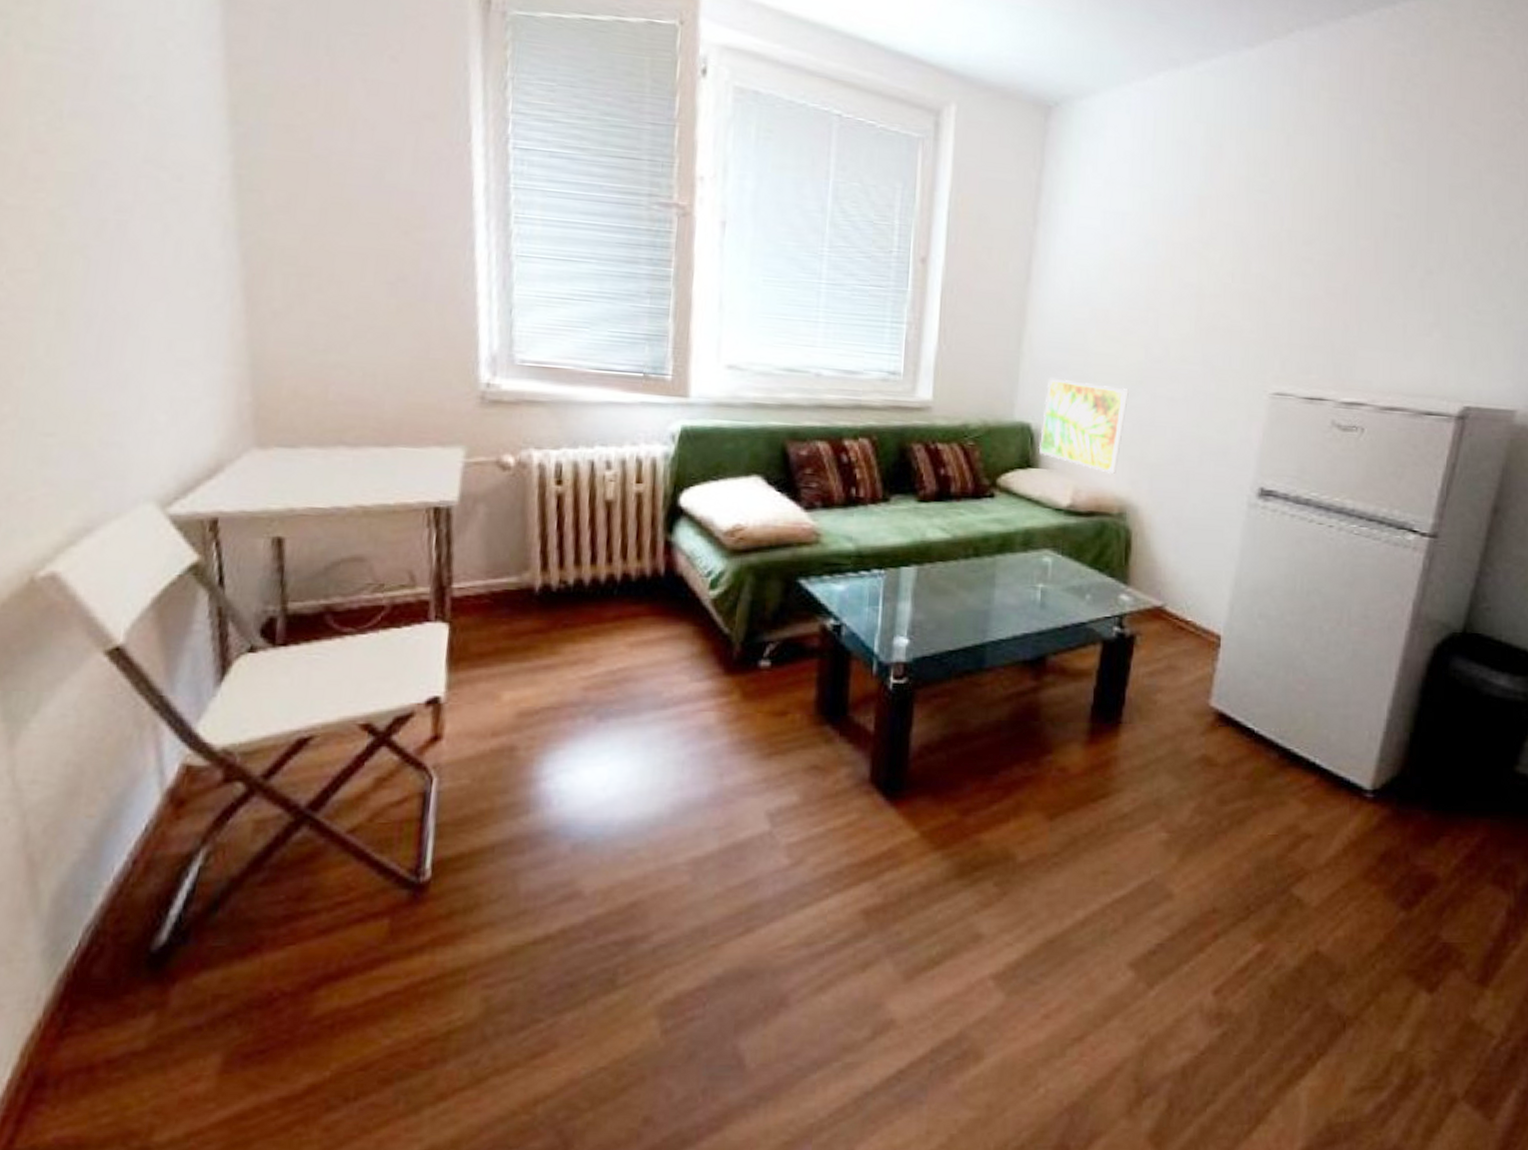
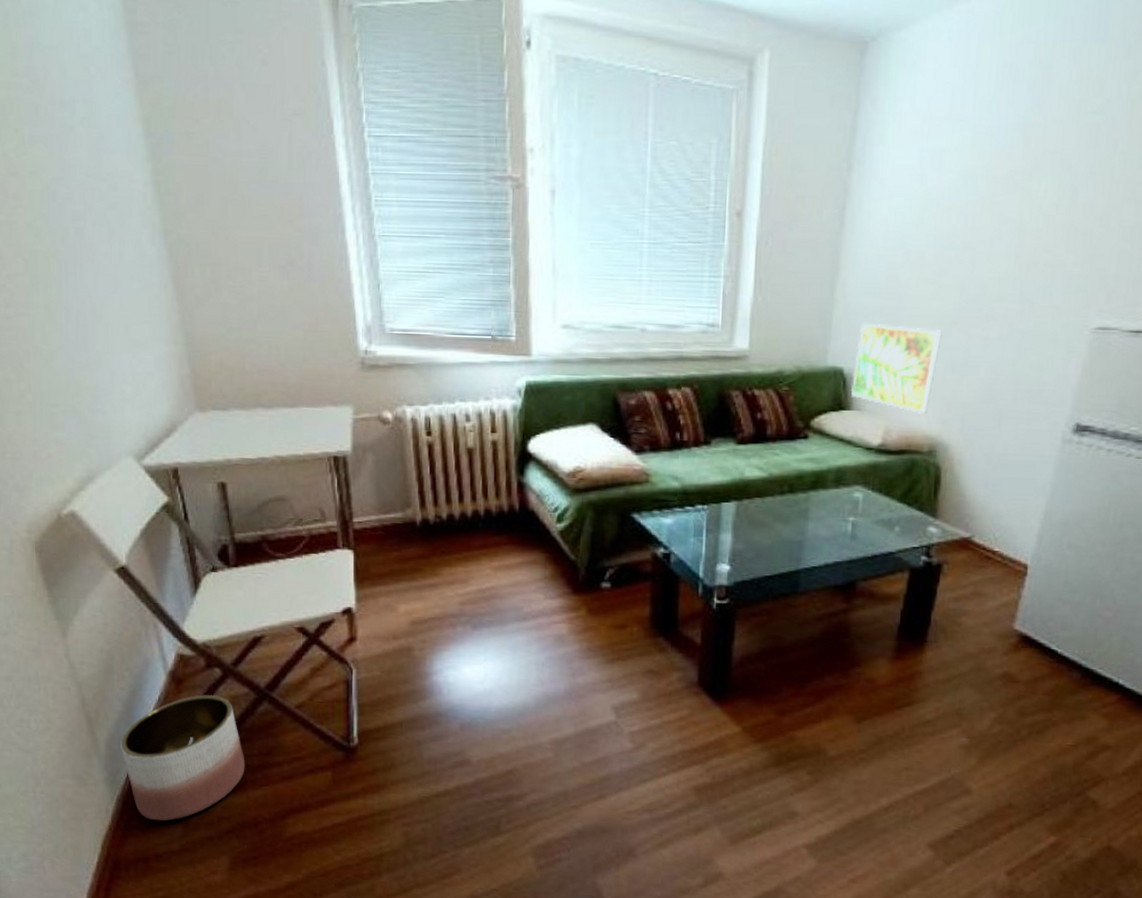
planter: none [74,820,265,1008] -> present [120,695,245,821]

